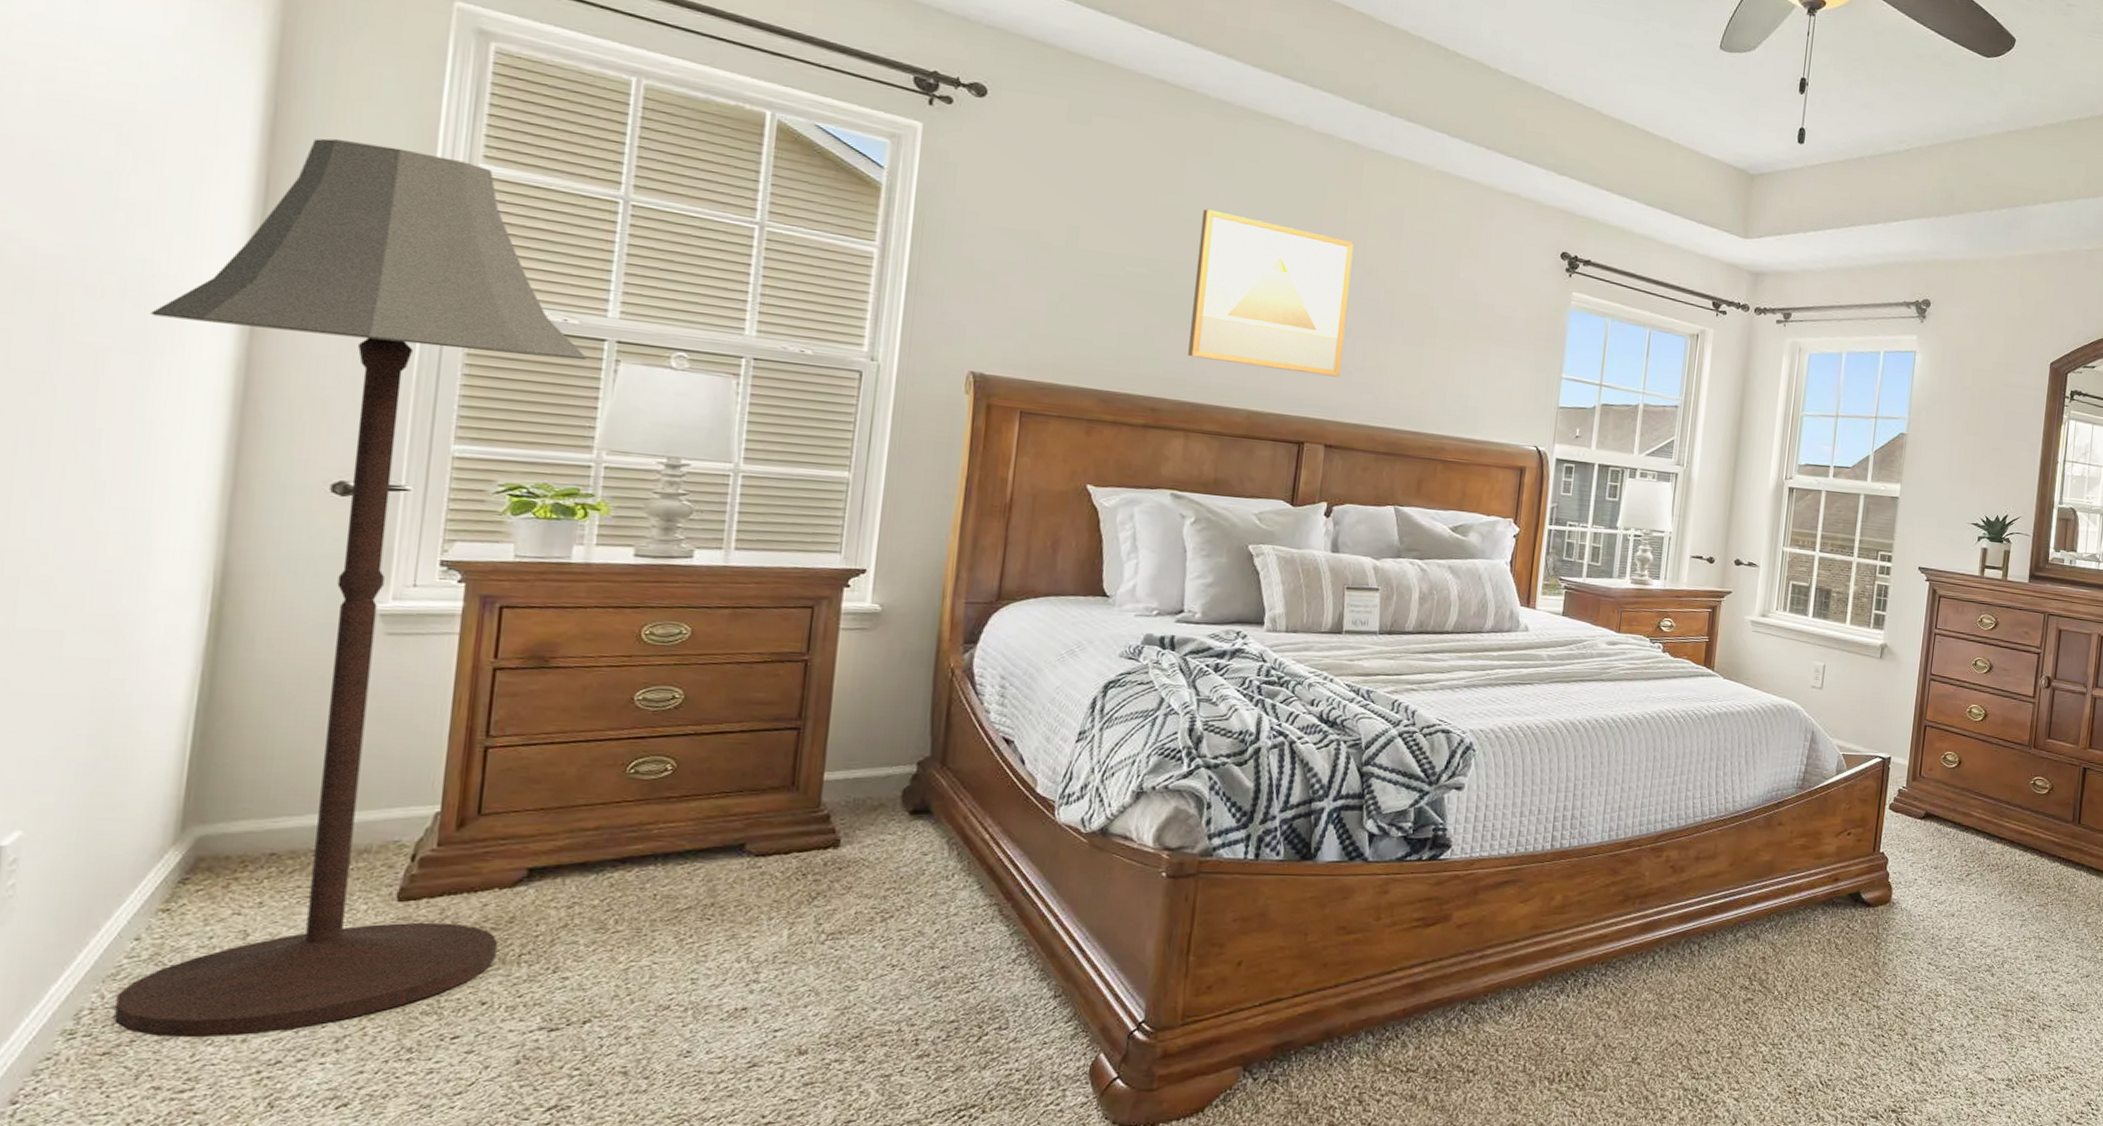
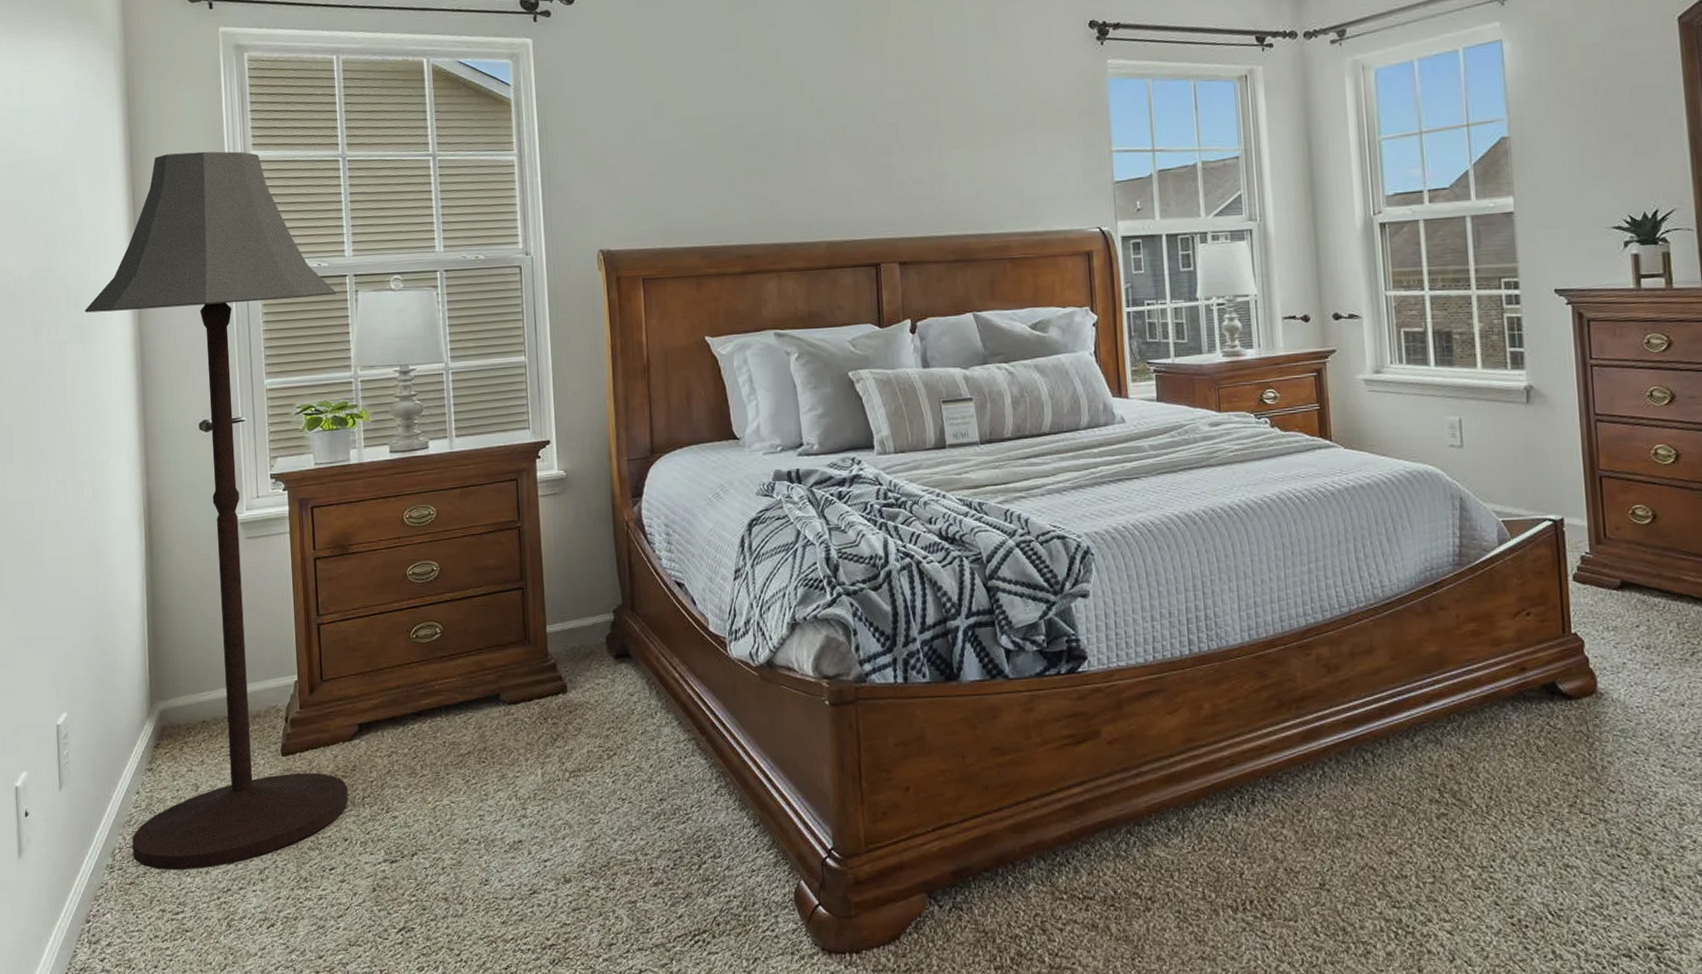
wall art: present [1188,209,1354,377] -> none [758,57,901,201]

